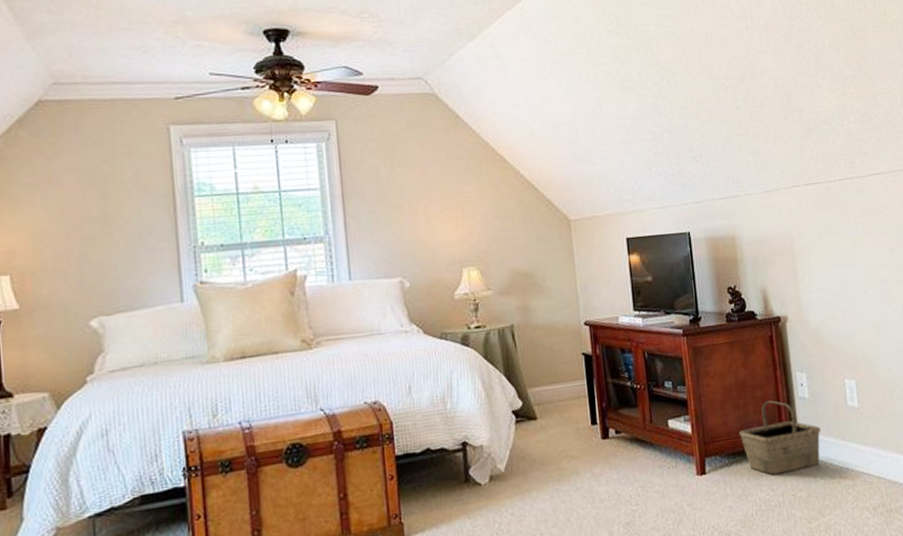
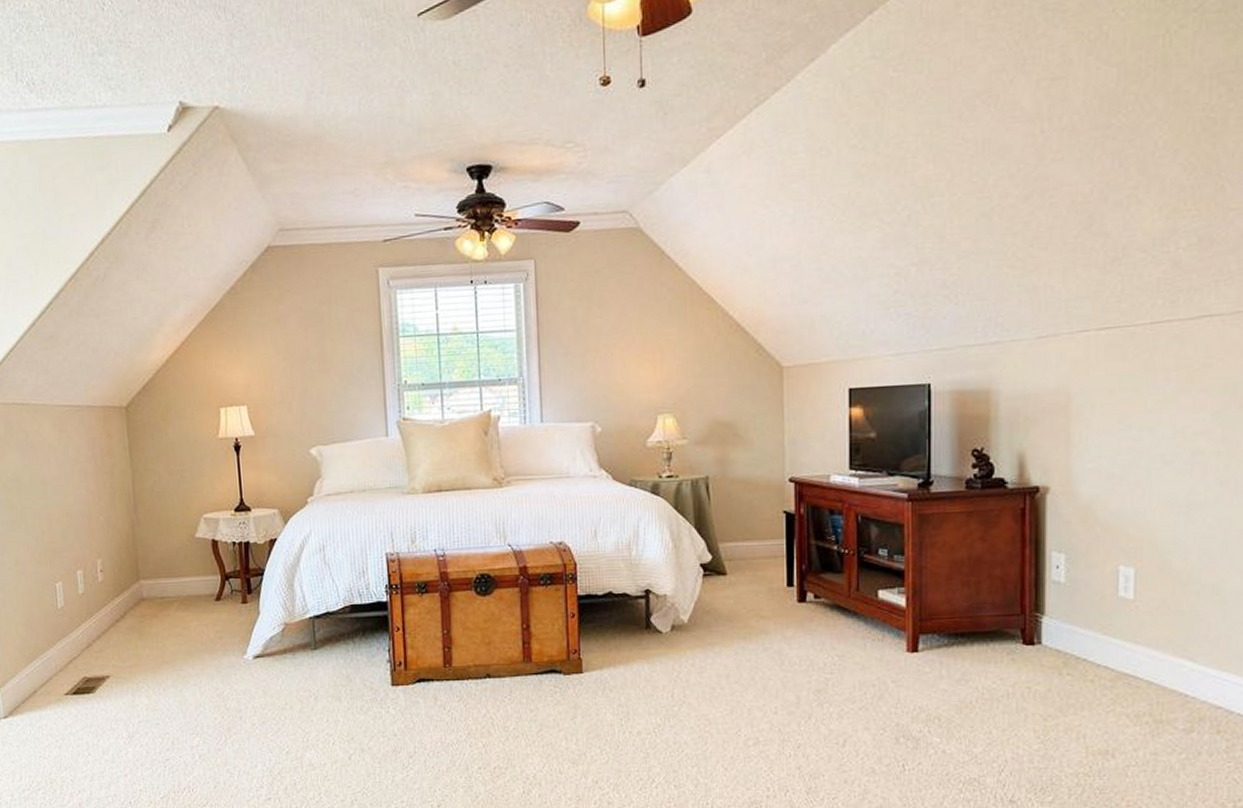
basket: present [739,400,820,475] -> none [966,581,1075,663]

